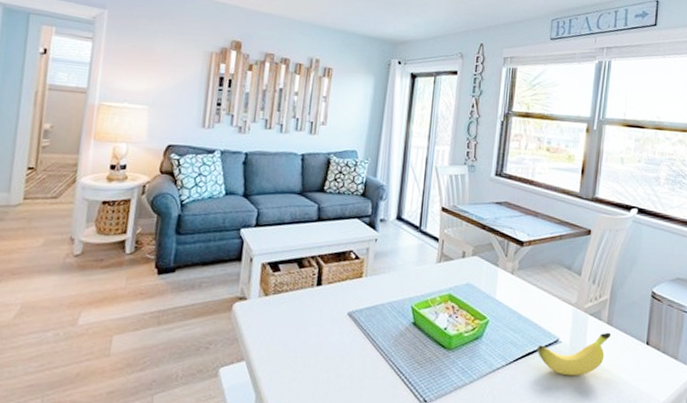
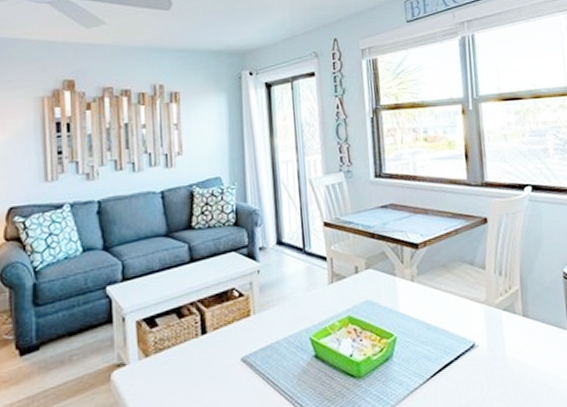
banana: present [537,332,612,376] -> none [454,325,530,382]

